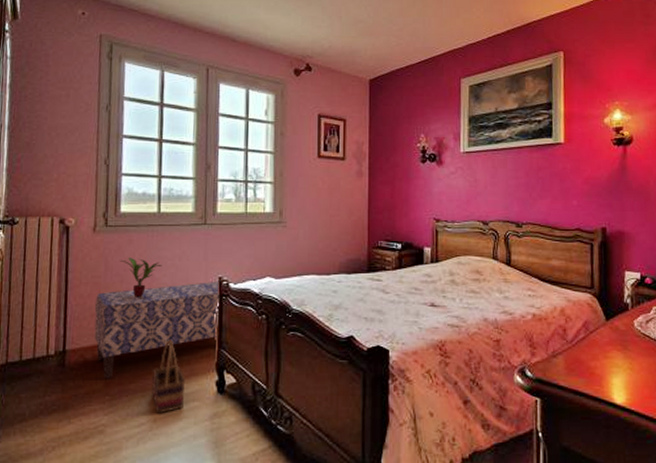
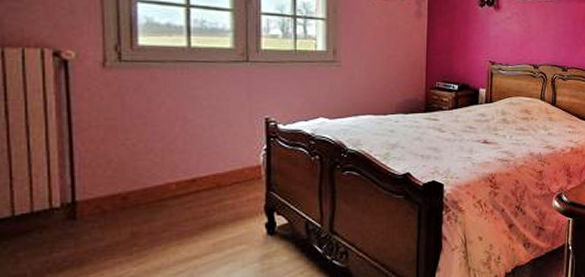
bench: present [94,280,221,379] -> none [111,122,268,230]
potted plant: present [120,258,162,298] -> none [142,98,196,141]
basket: present [152,340,186,414] -> none [191,184,230,260]

